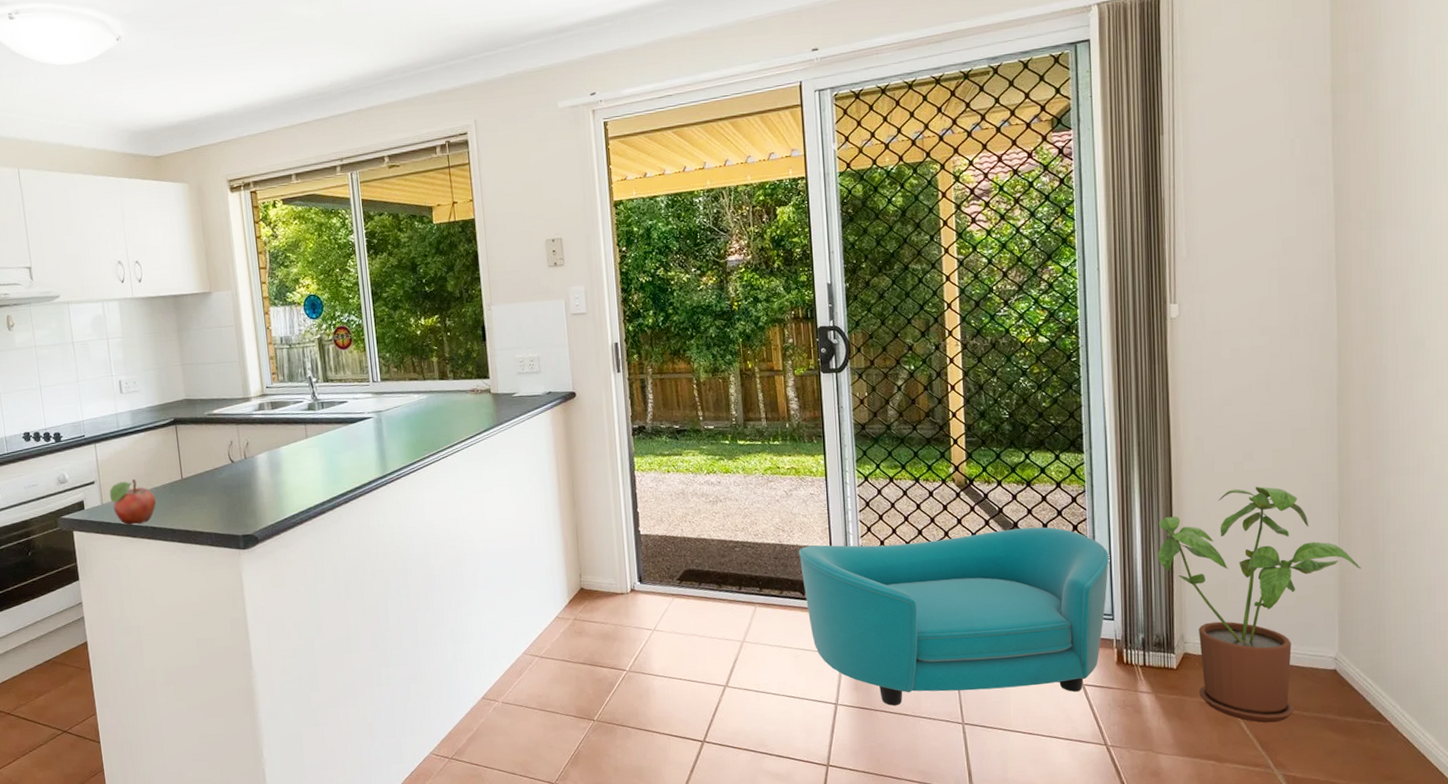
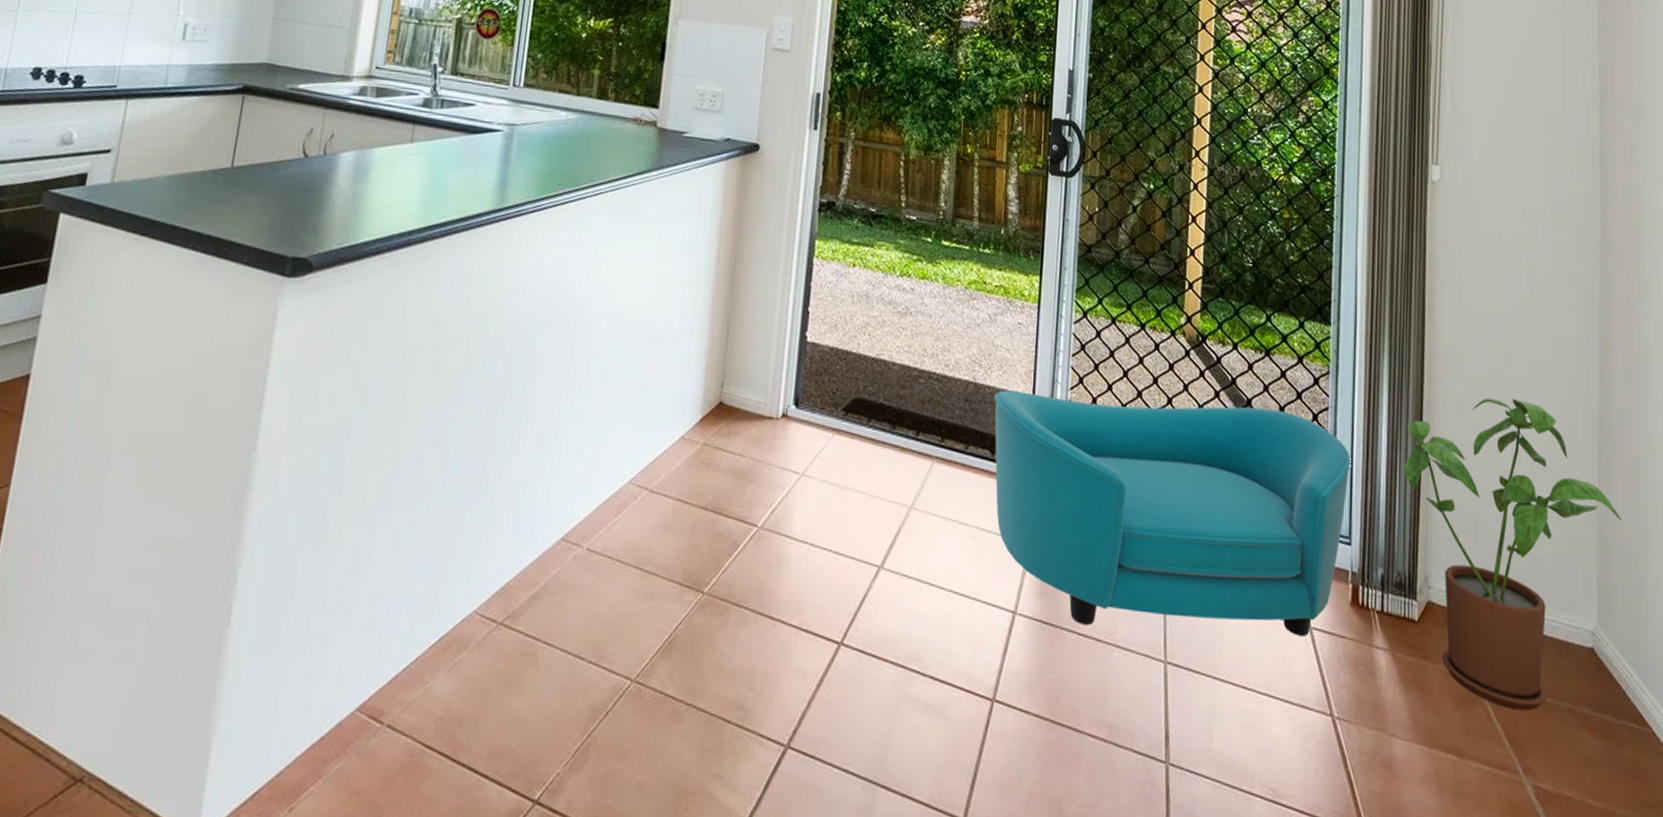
fruit: present [109,479,156,525] -> none [125,156,188,219]

